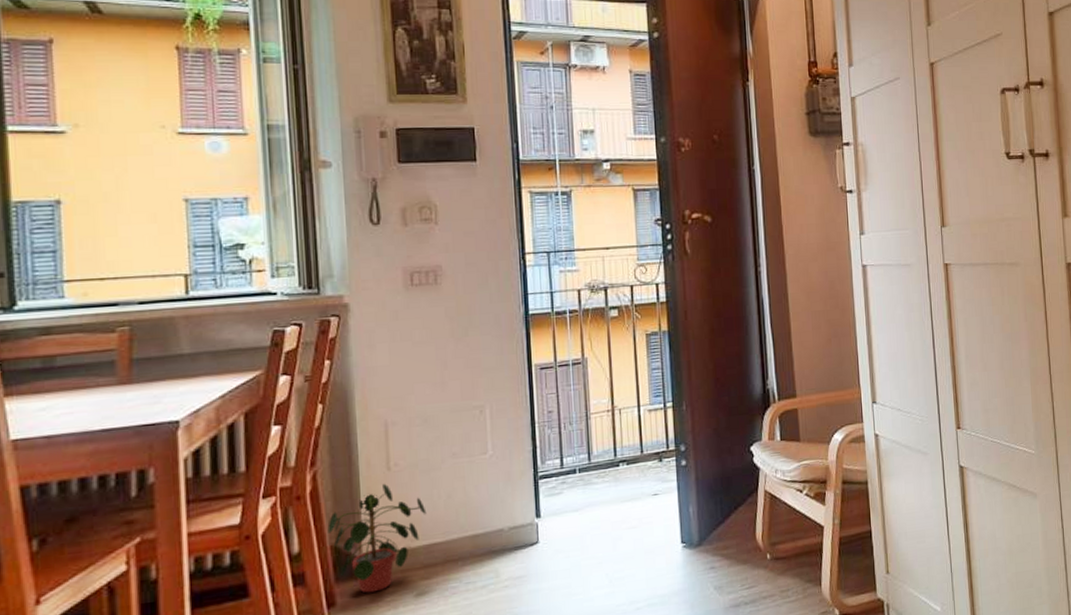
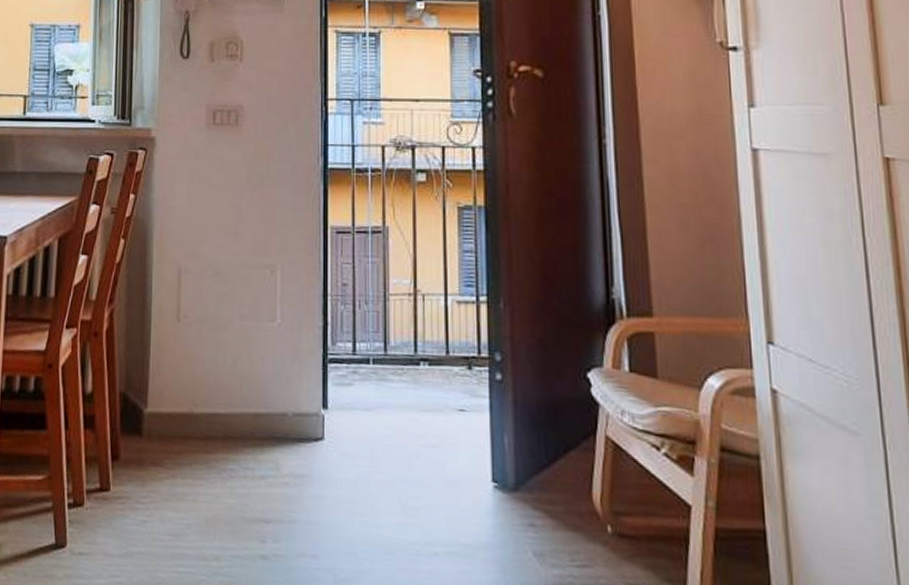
potted plant: present [327,483,427,593] -> none [118,335,211,455]

